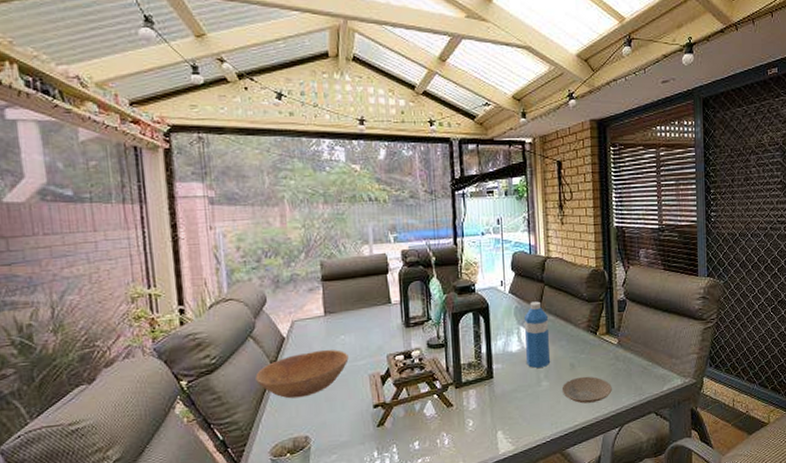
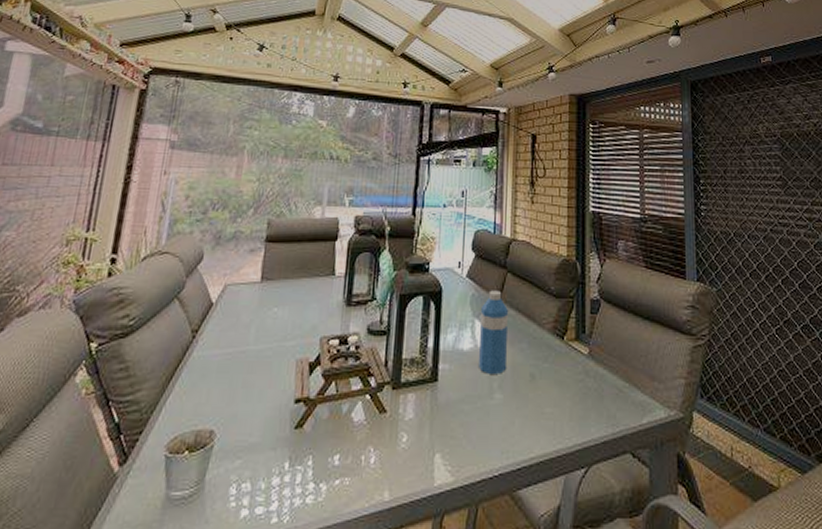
bowl: present [255,349,349,399] -> none [171,322,278,379]
plate: present [561,376,612,404] -> none [517,392,579,429]

